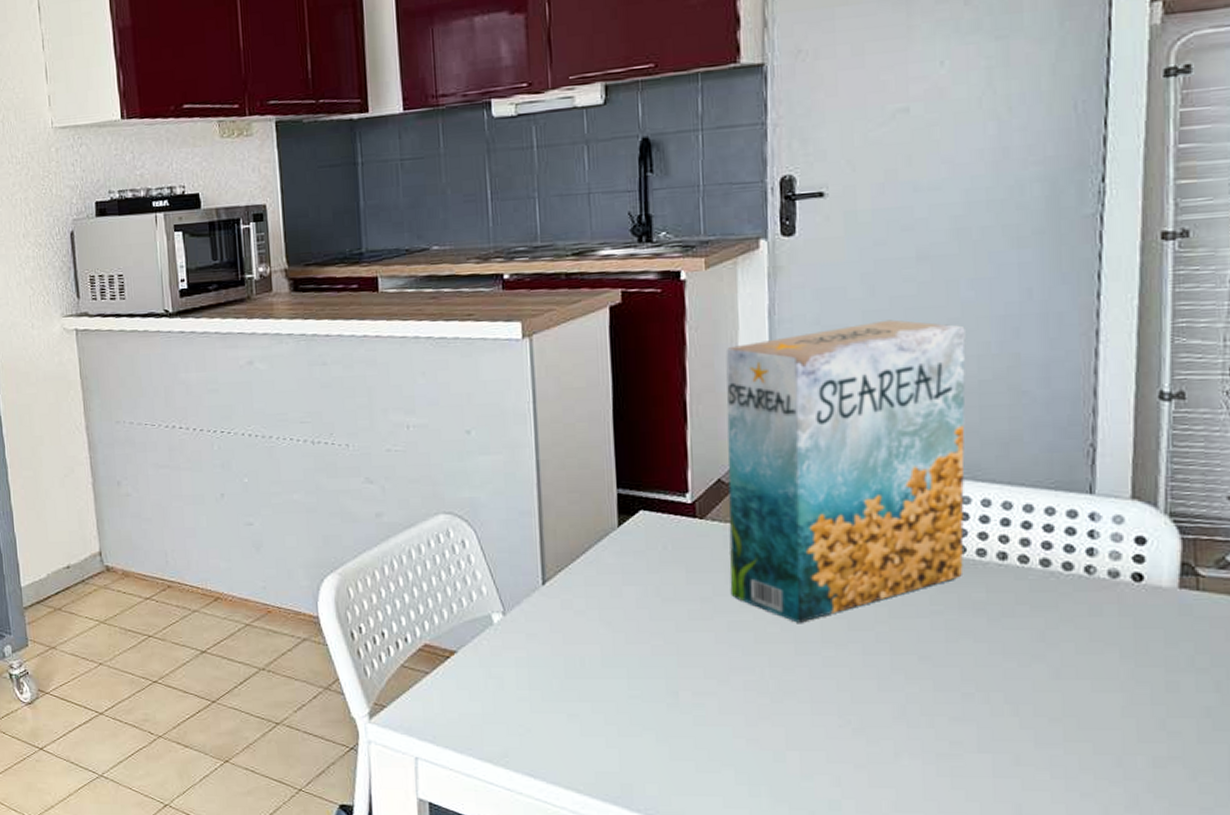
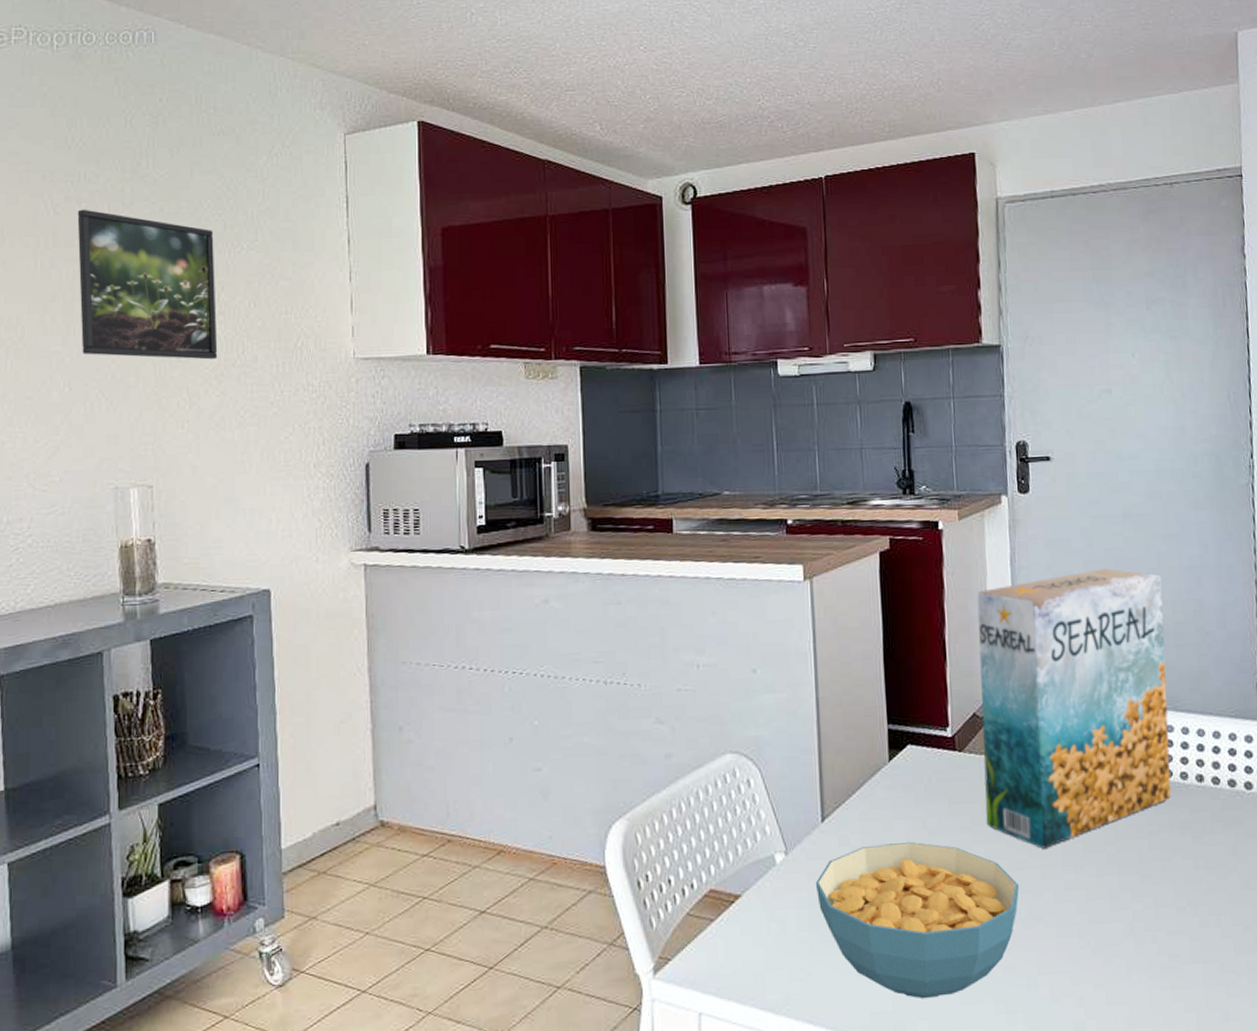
cereal bowl: none [535,609,768,764] -> present [815,842,1020,999]

